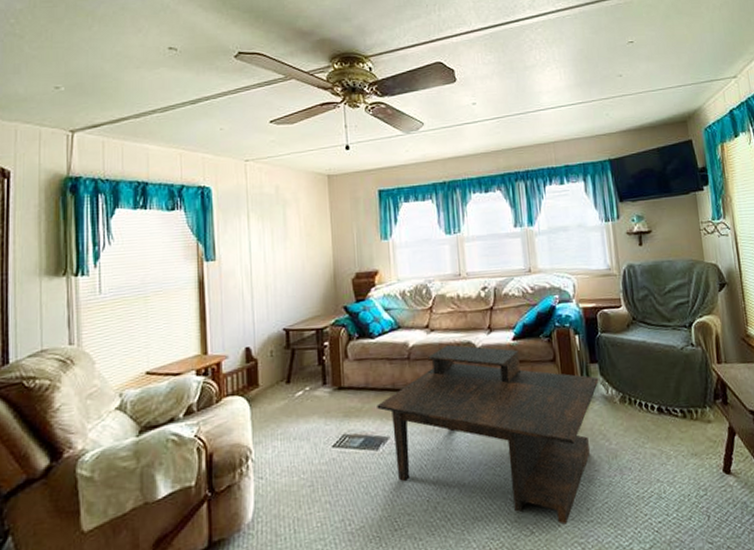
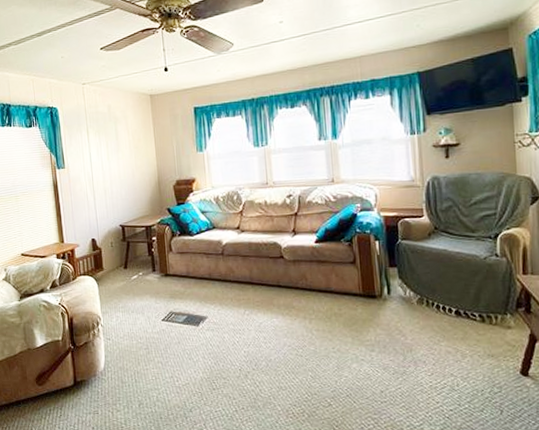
coffee table: present [377,344,599,525] -> none [196,244,398,402]

